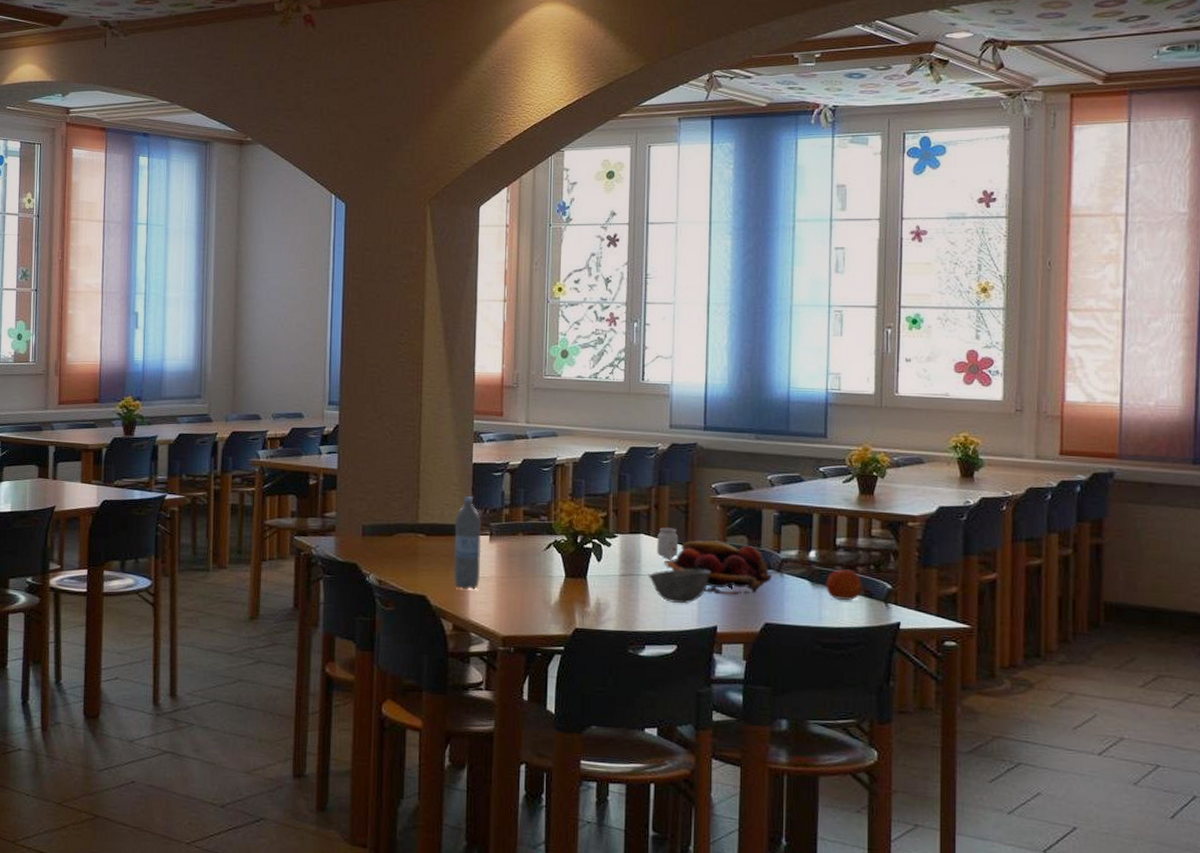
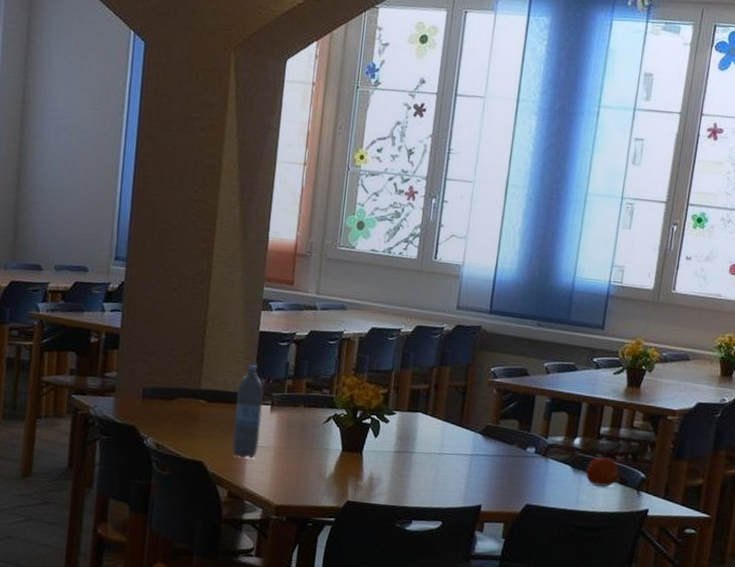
bowl: present [648,568,711,604] -> none [421,448,481,482]
candle: present [657,527,679,560] -> none [432,407,455,440]
fruit basket: present [663,540,773,596] -> none [437,422,539,477]

